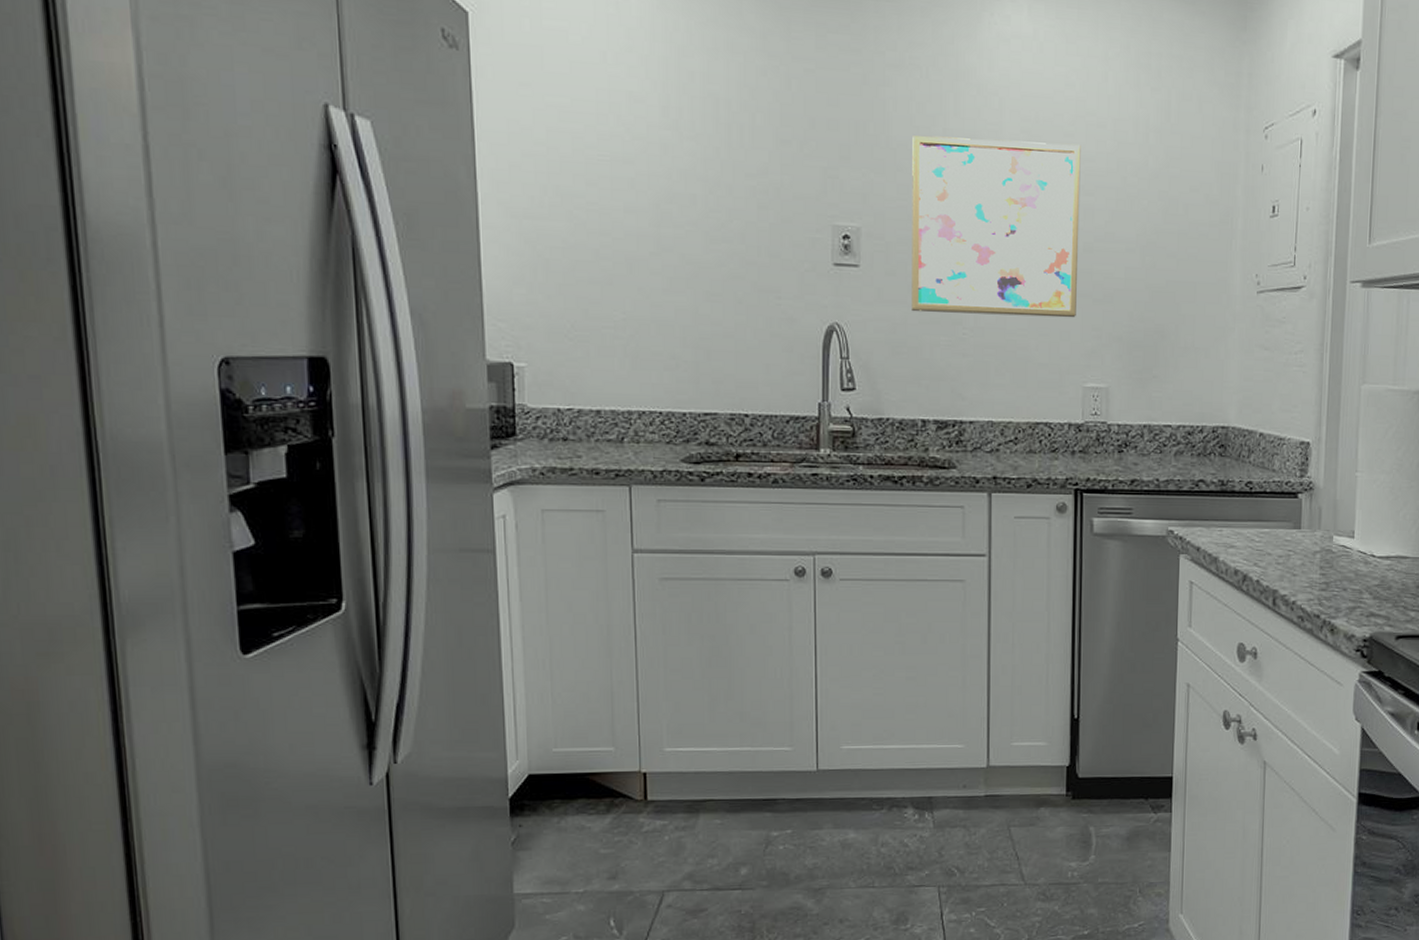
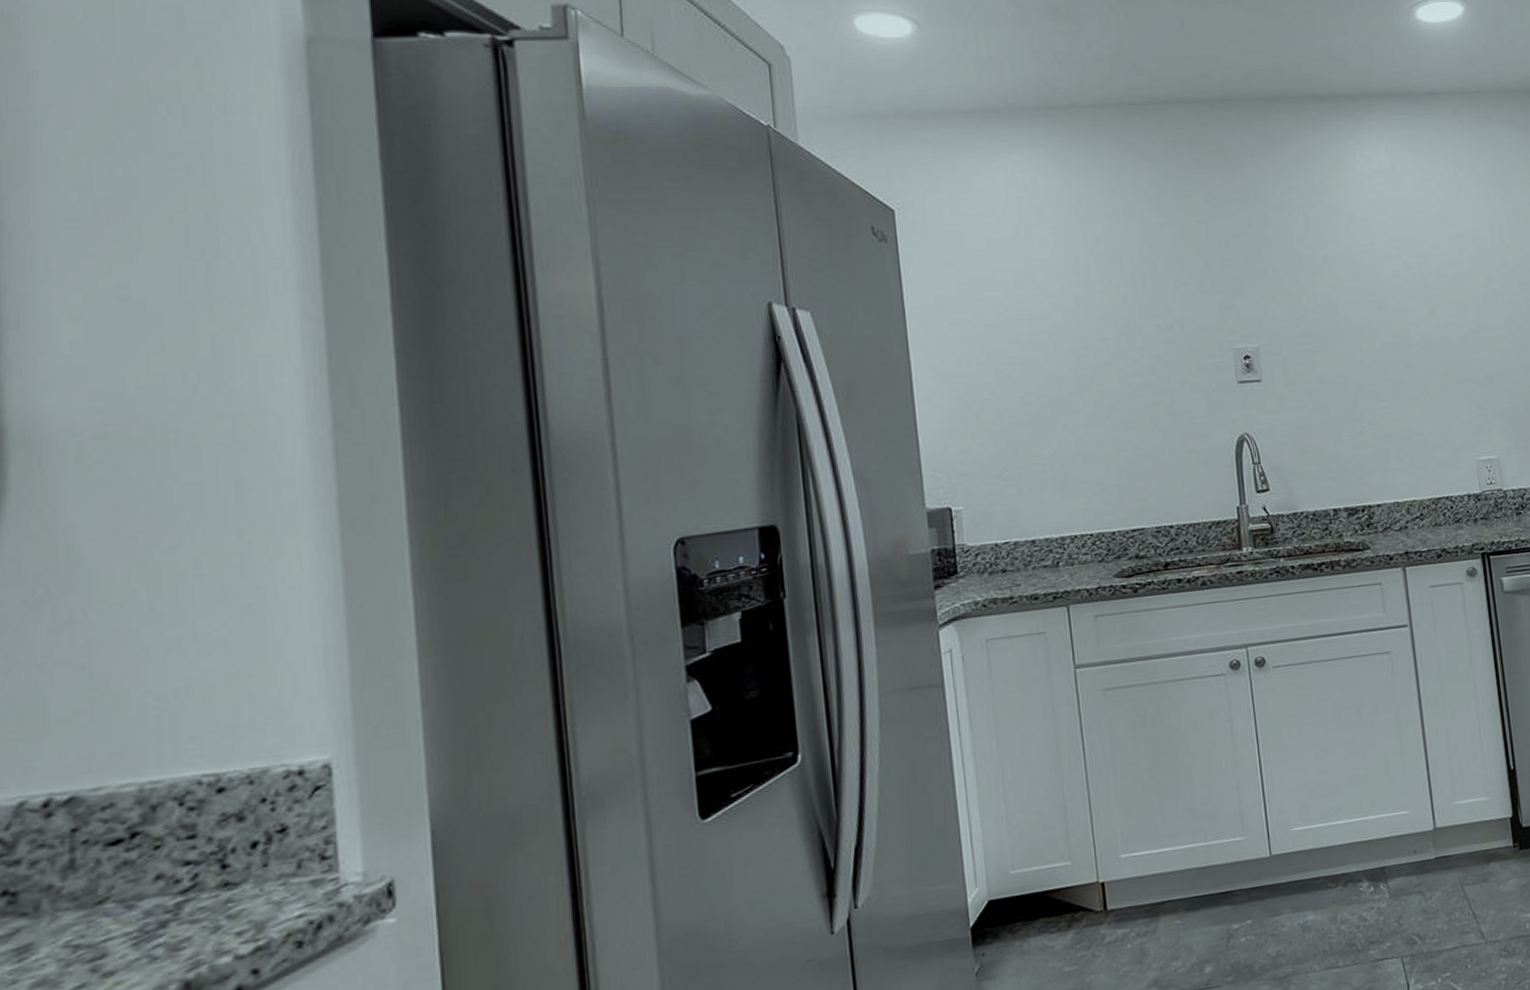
wall art: present [911,136,1081,318] -> none [1297,254,1462,415]

